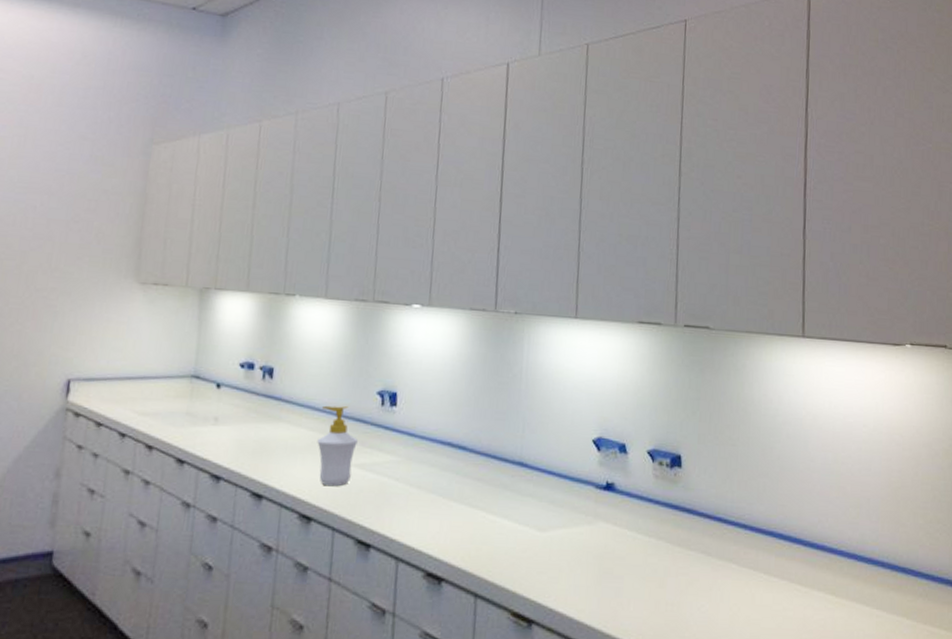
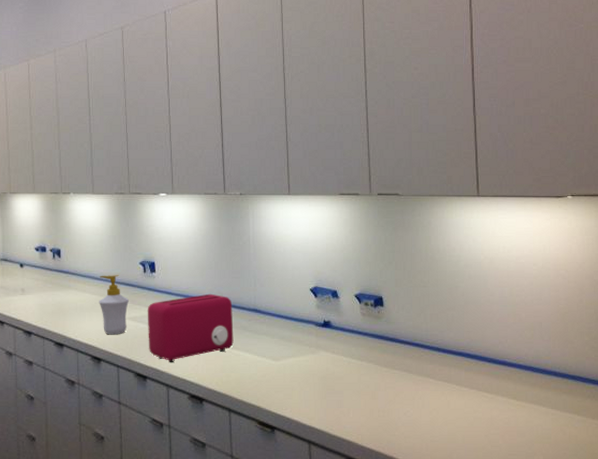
toaster: none [377,438,493,527] -> present [147,293,234,362]

